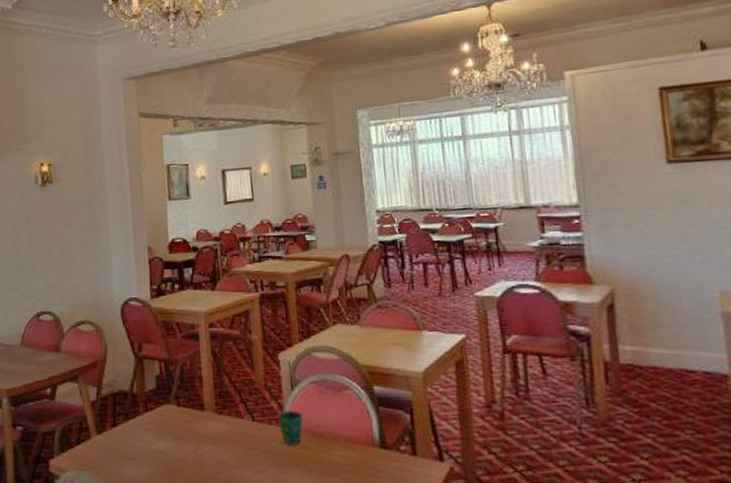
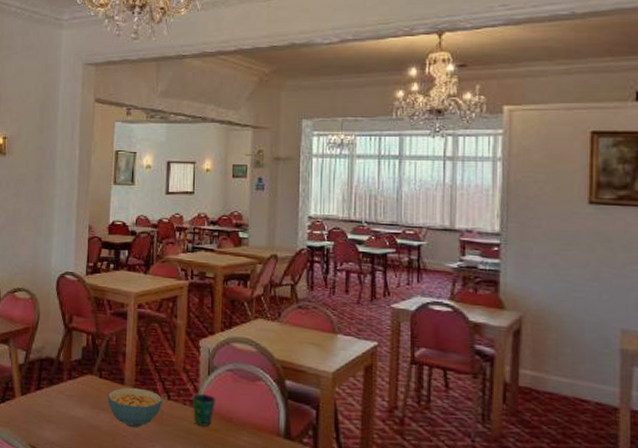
cereal bowl: none [188,412,247,456] -> present [108,387,162,428]

